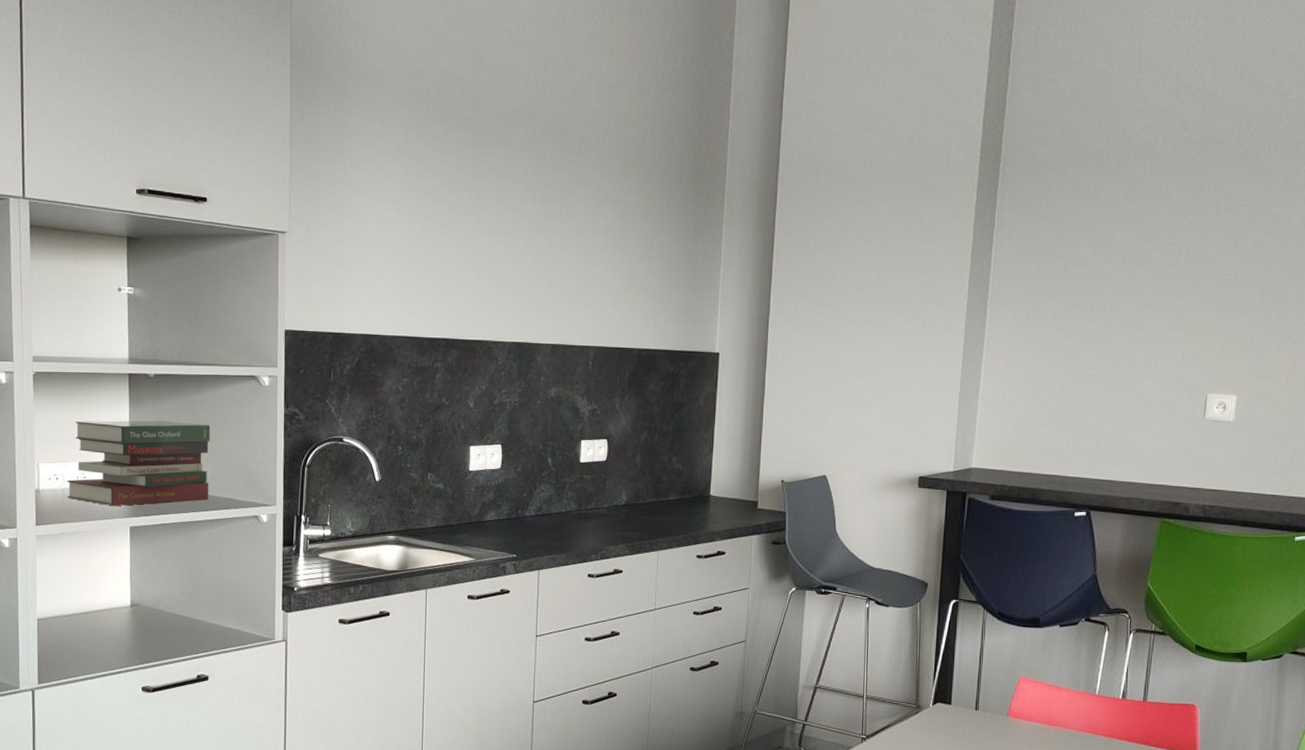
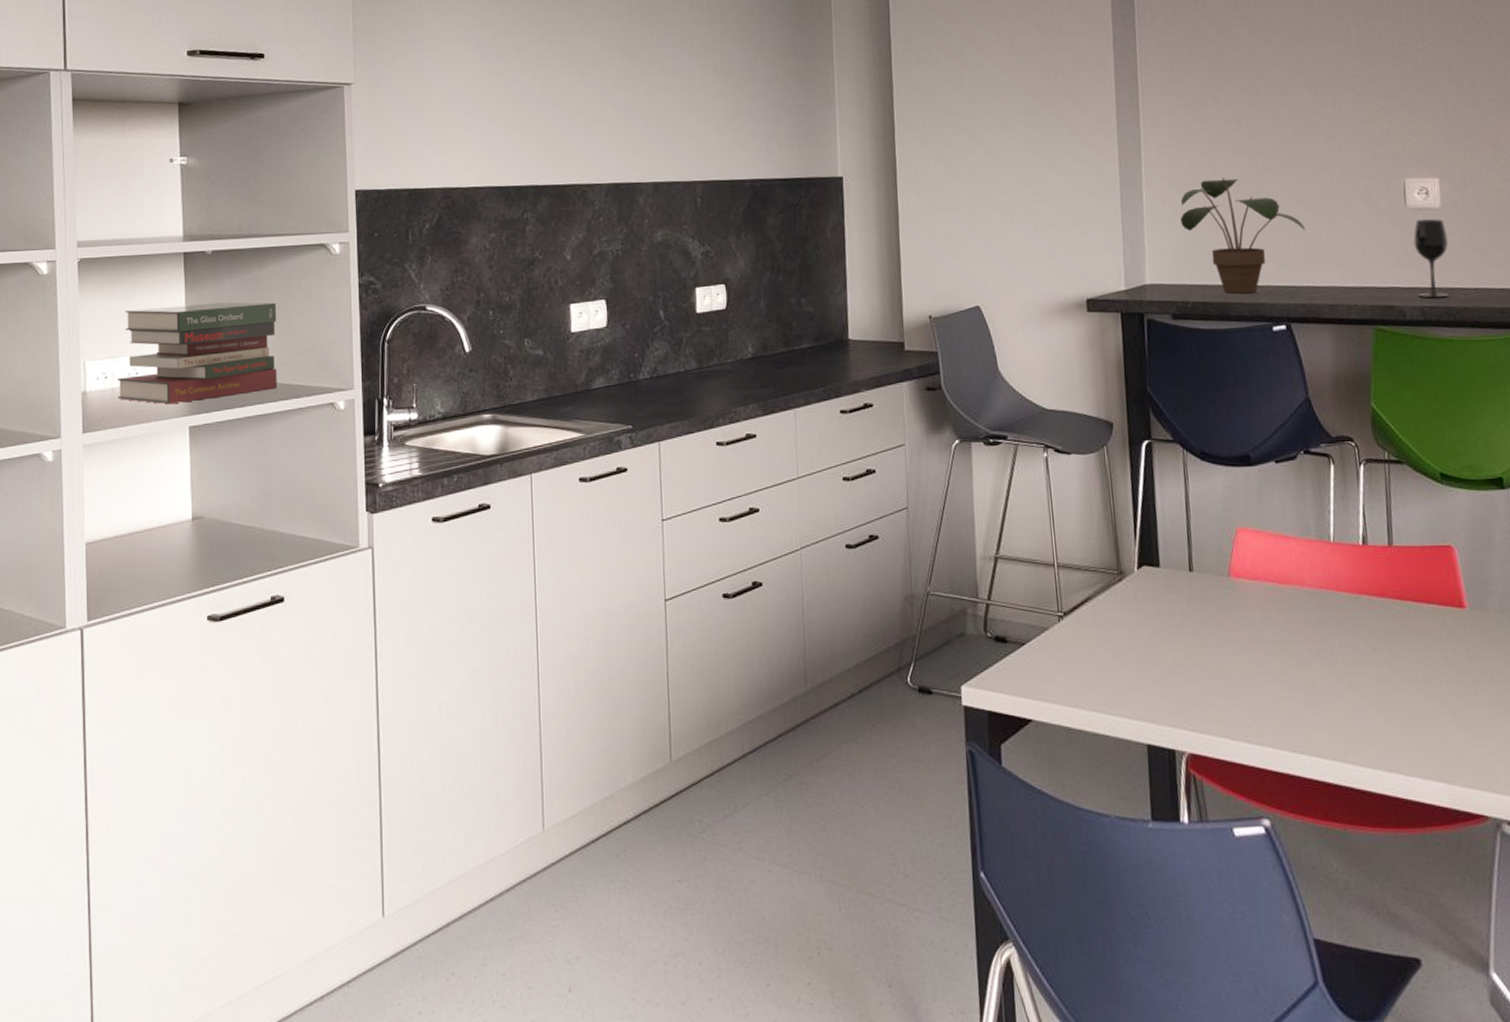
potted plant: none [1009,380,1115,483] -> present [1180,178,1305,294]
wine glass: none [1201,430,1236,499] -> present [1413,219,1449,299]

